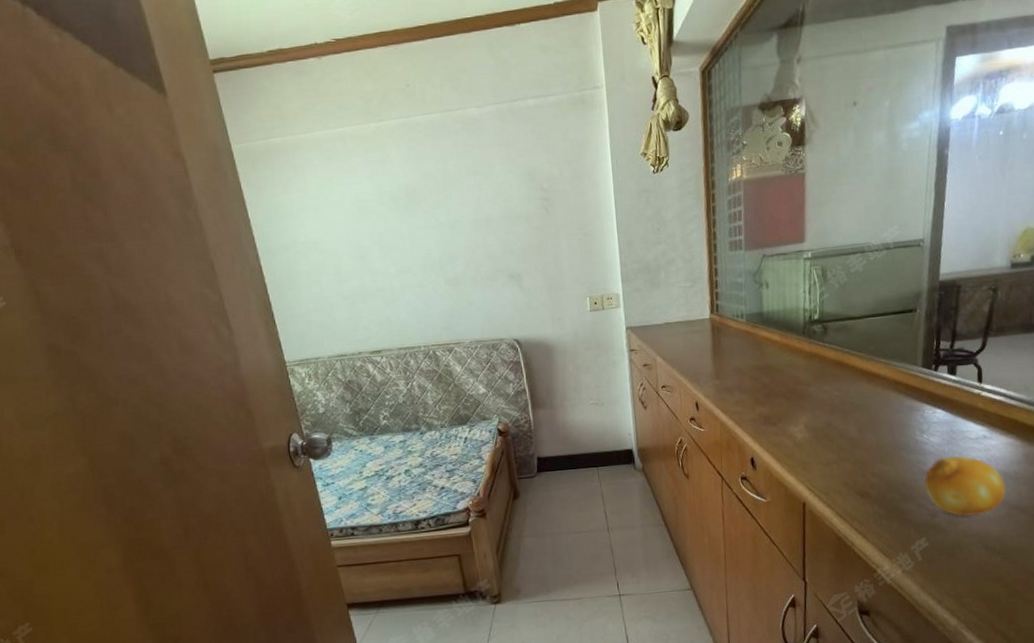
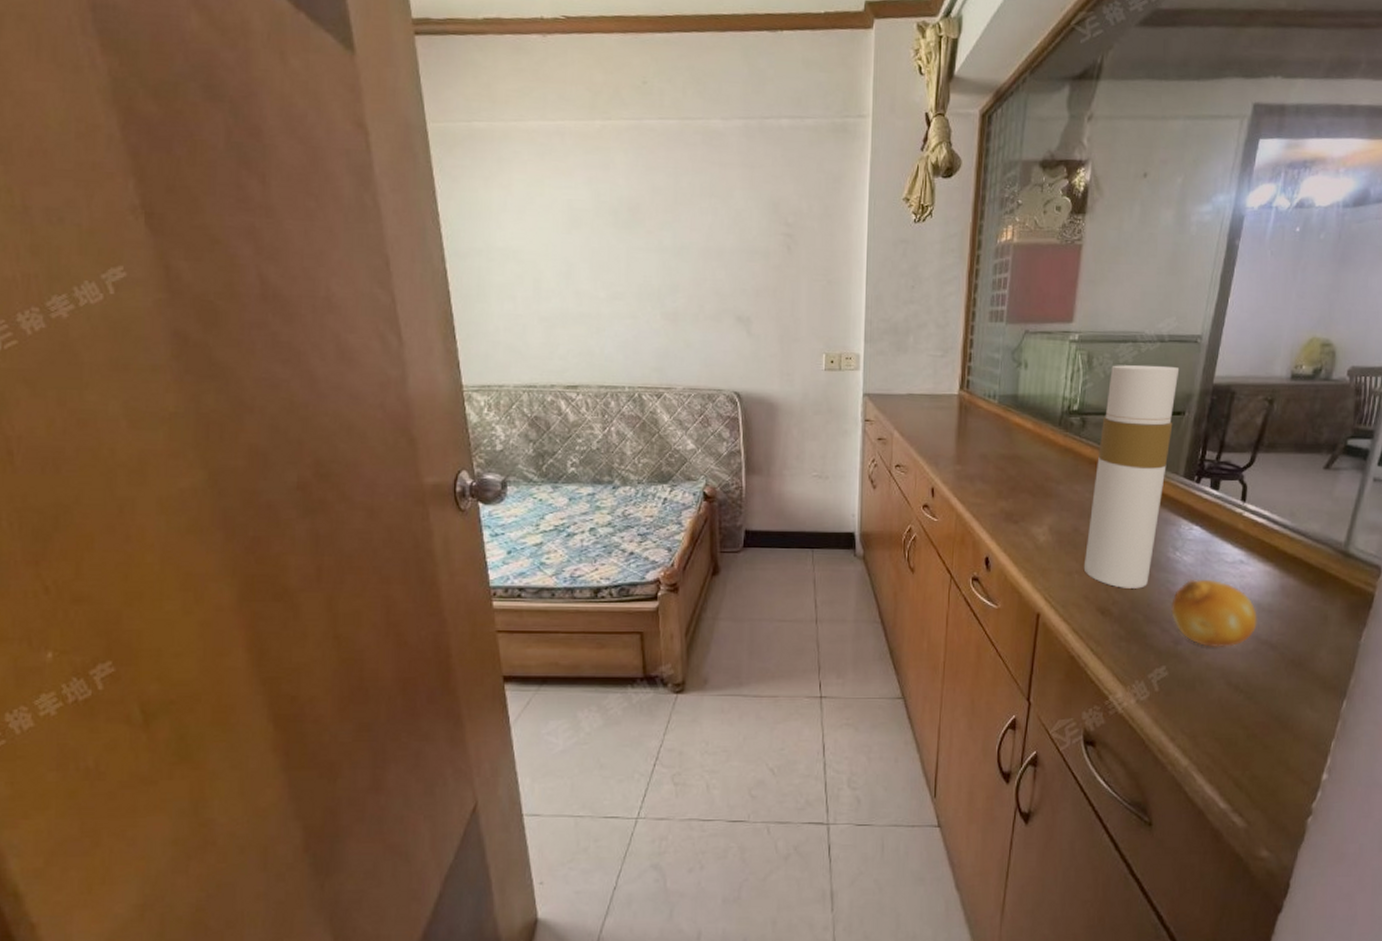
pump dispenser: none [840,270,907,472] -> present [1083,365,1180,589]

